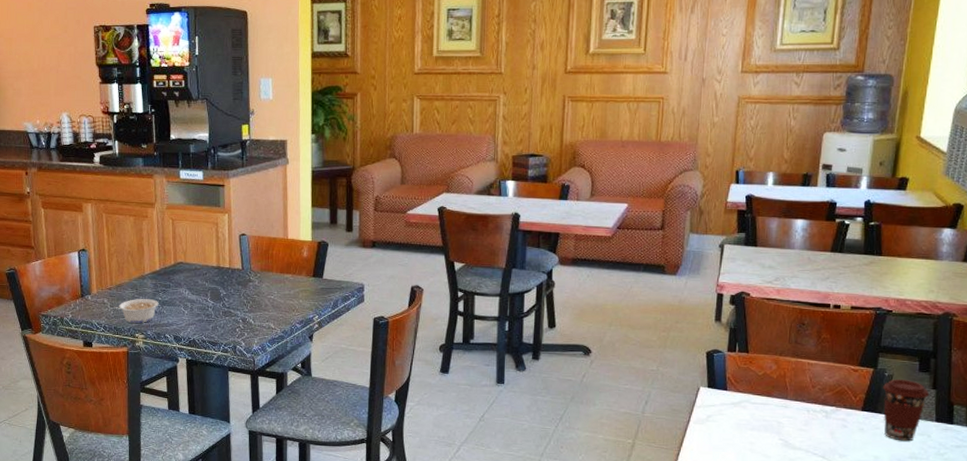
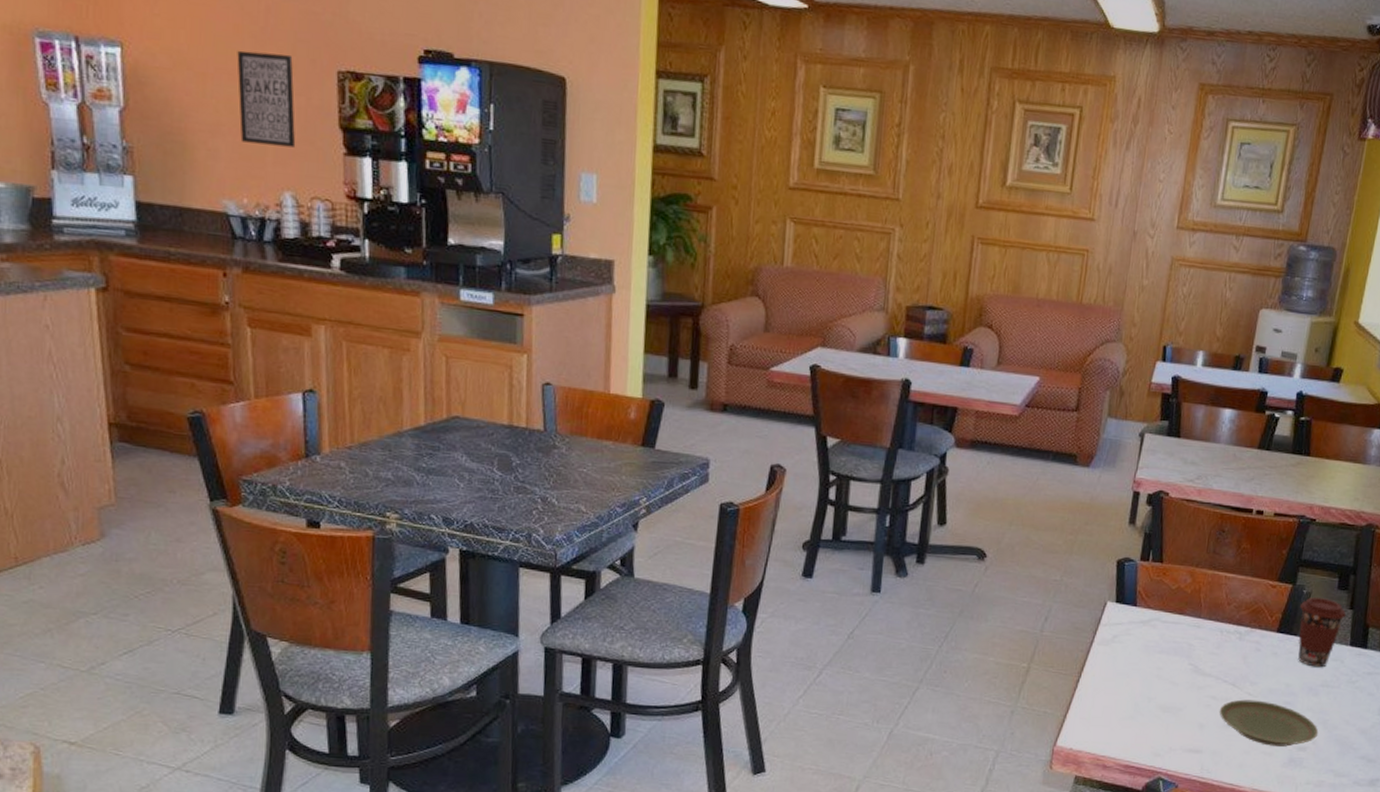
wall art: none [30,19,69,82] -> present [237,50,296,148]
legume: present [114,299,159,324] -> none [355,464,423,498]

